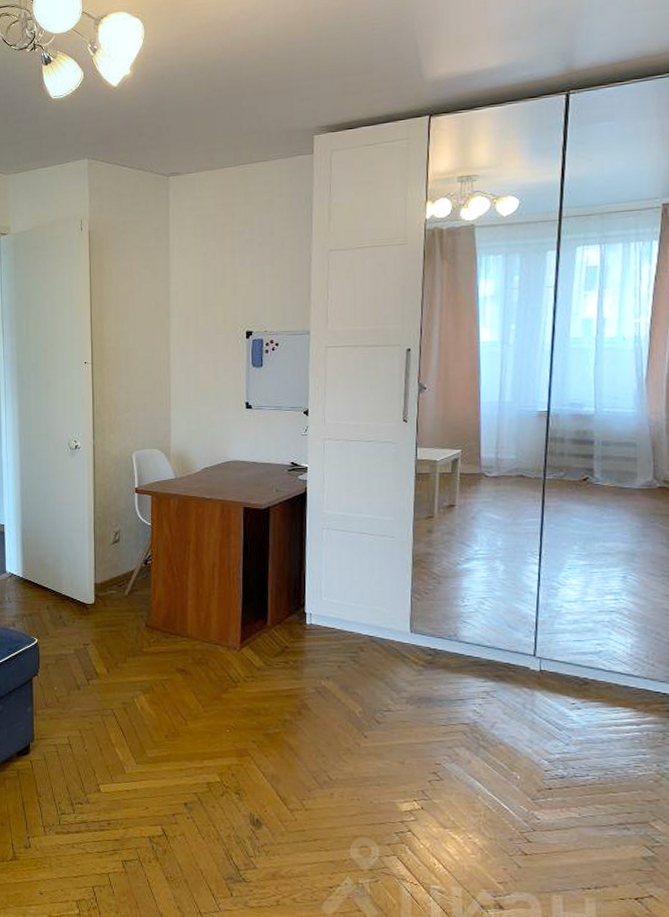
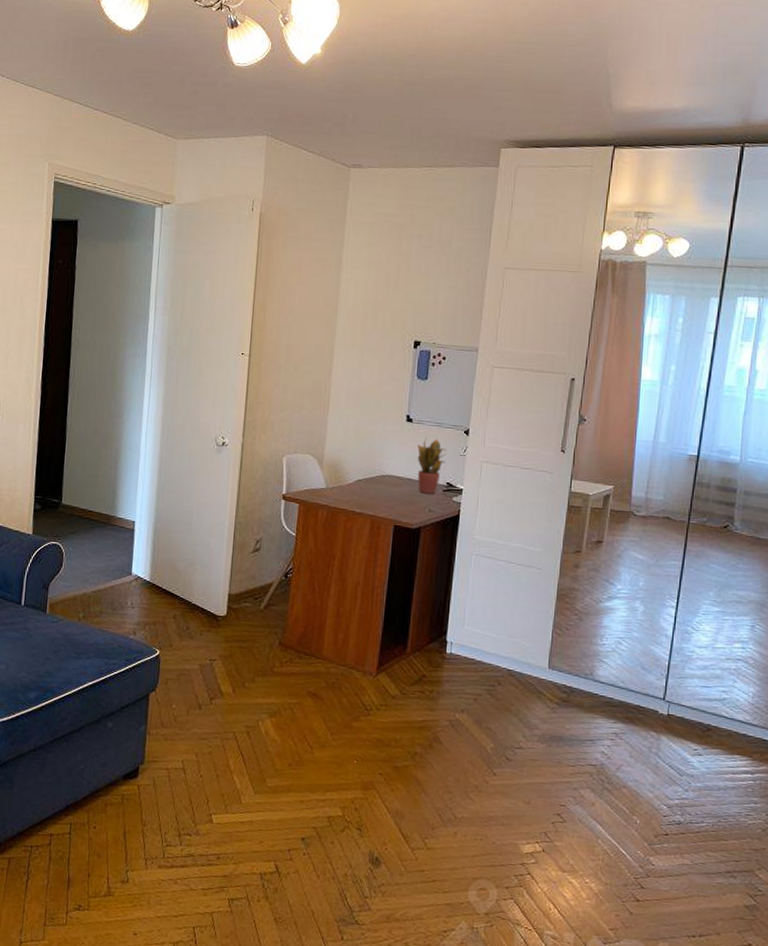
potted plant: none [259,421,288,475] -> present [417,437,447,494]

